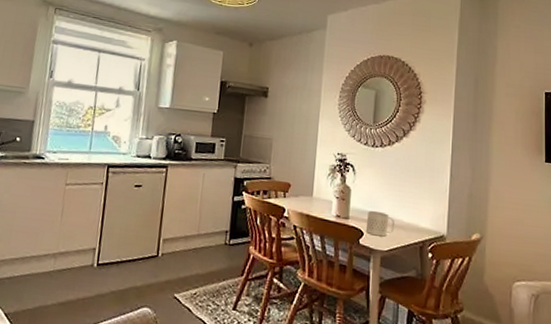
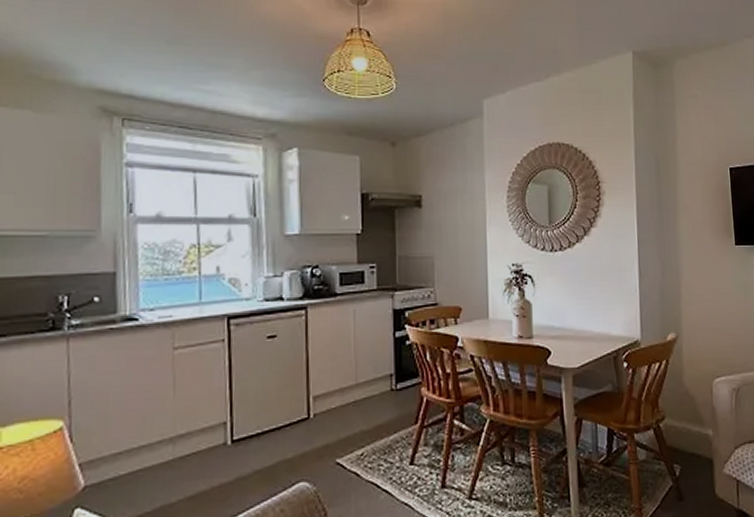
mug: present [365,210,394,237] -> none [552,324,584,353]

